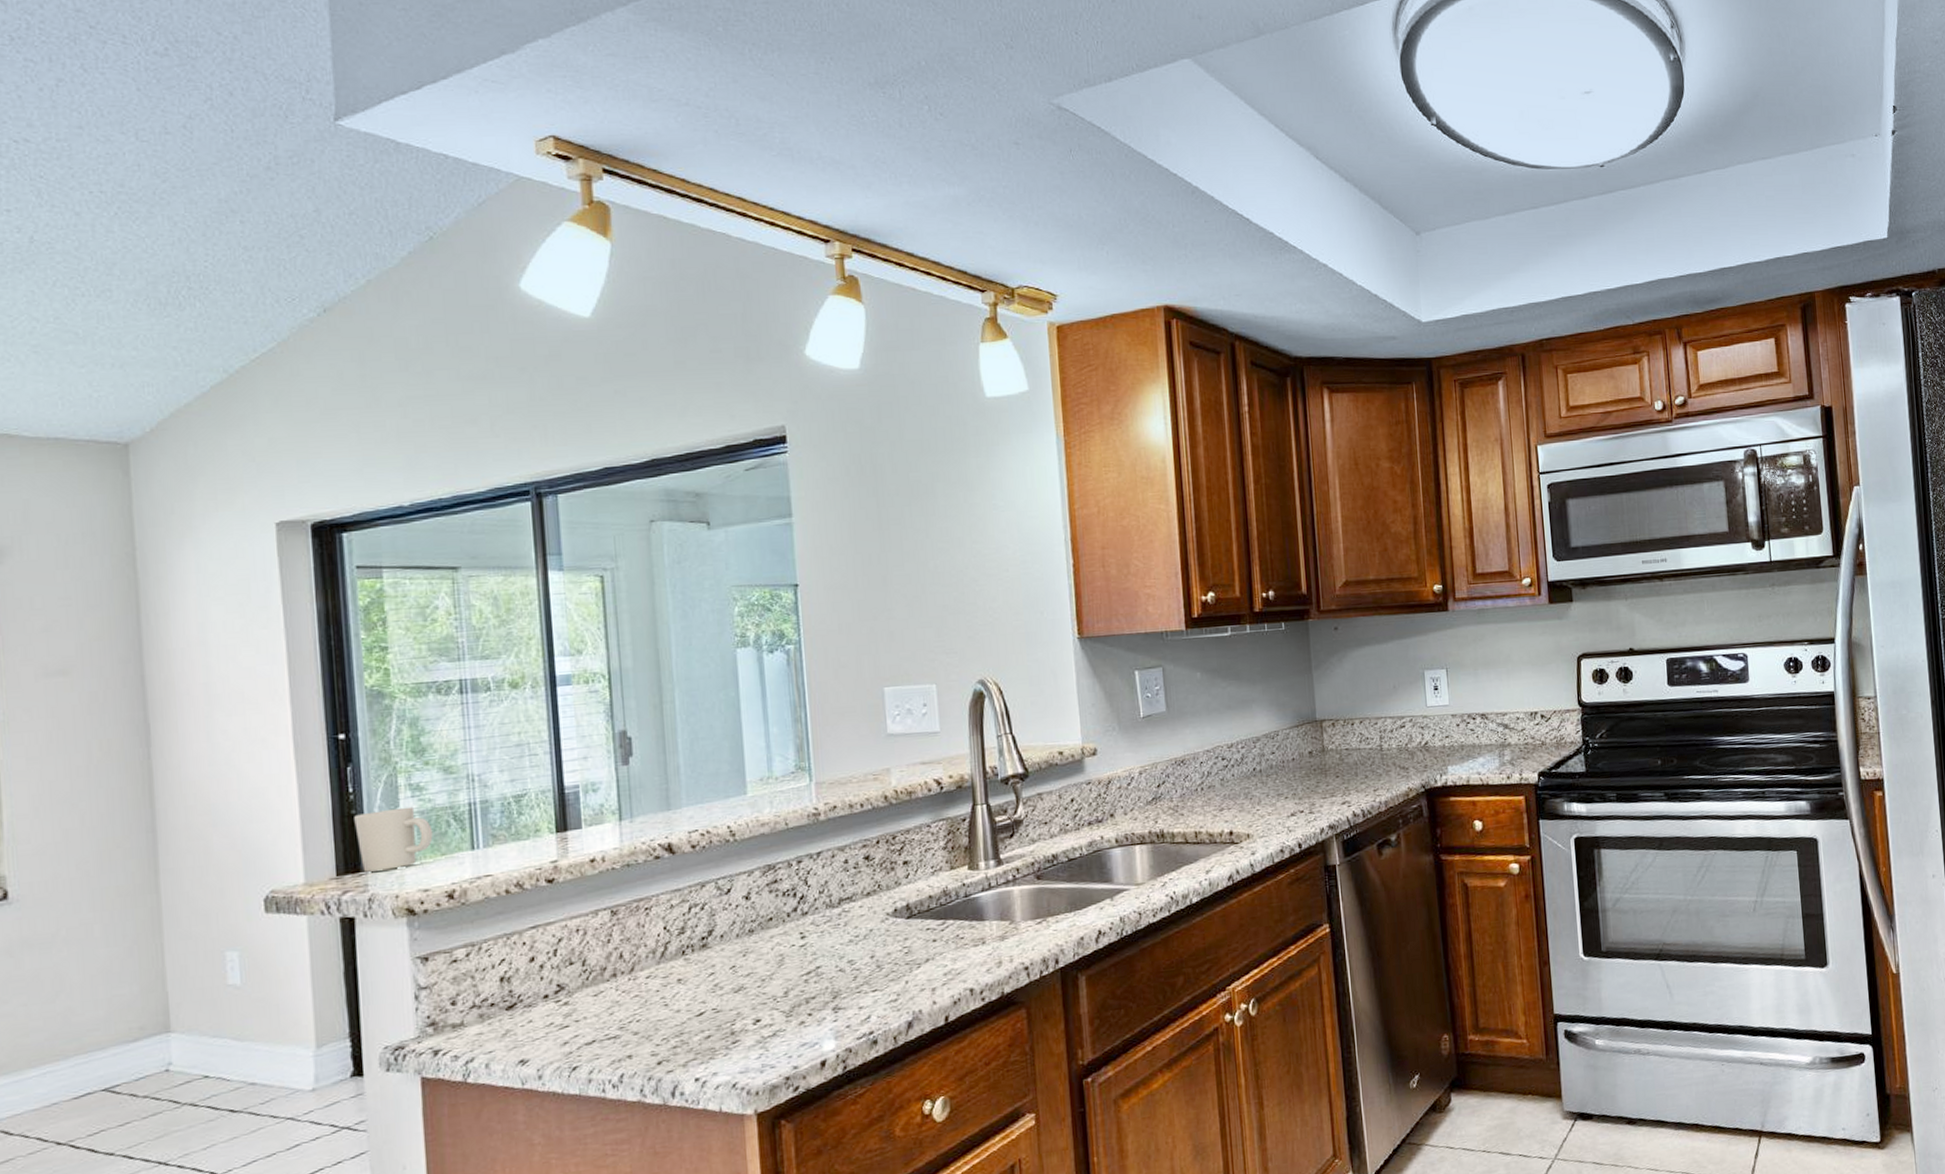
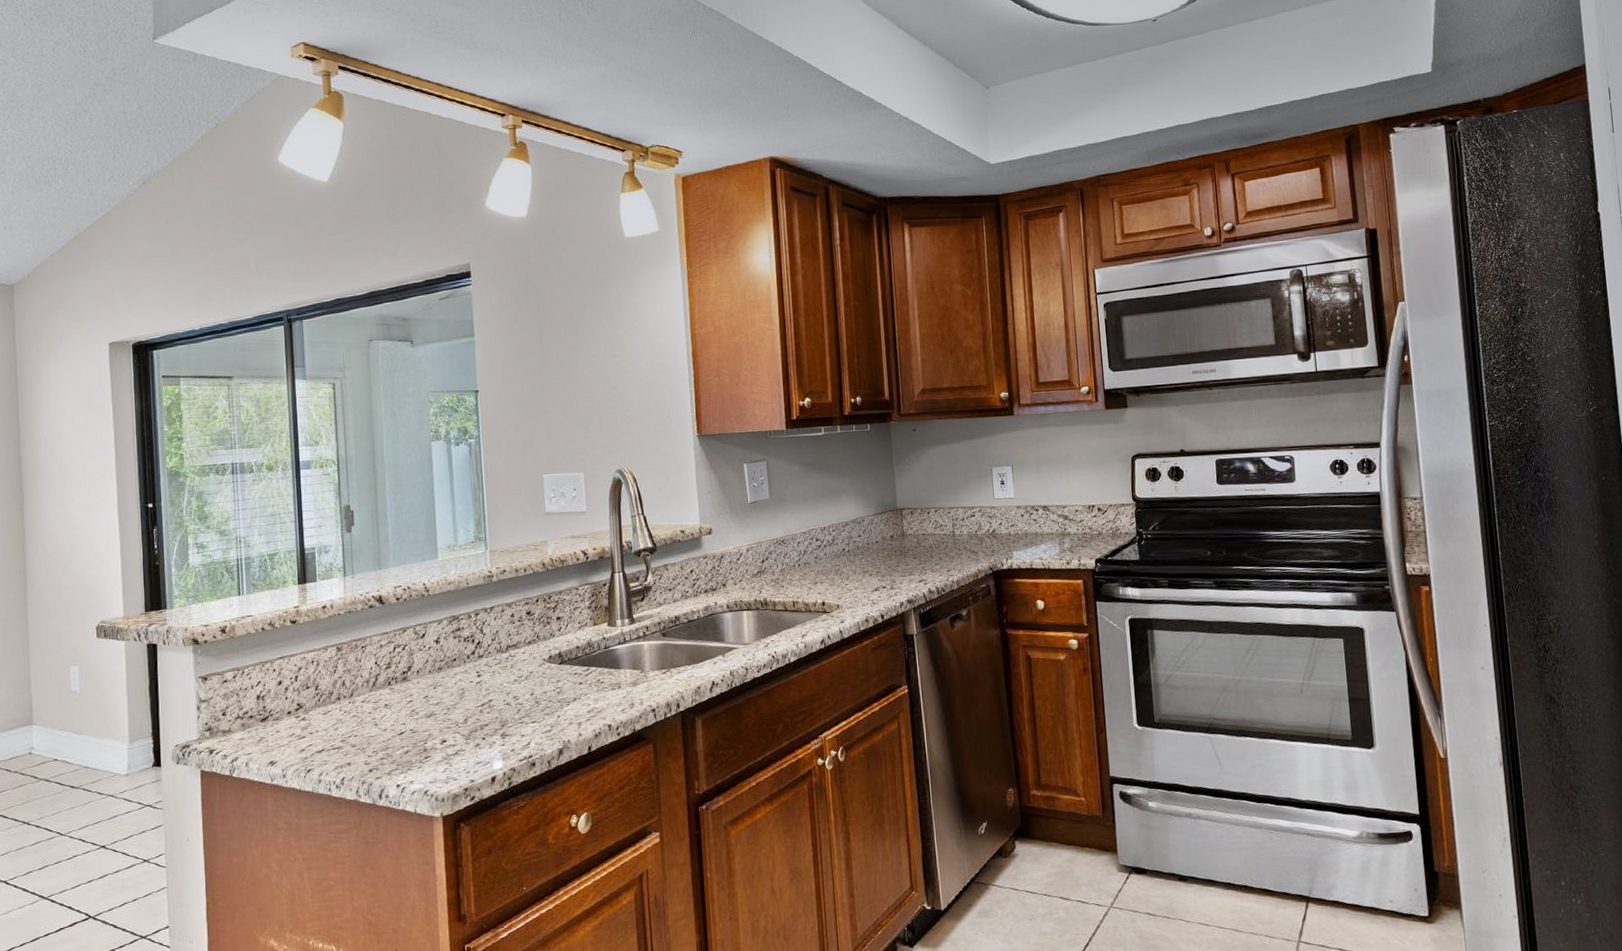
mug: present [354,806,433,872] -> none [158,560,212,610]

